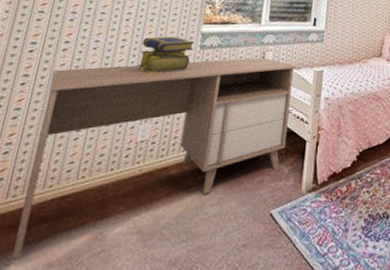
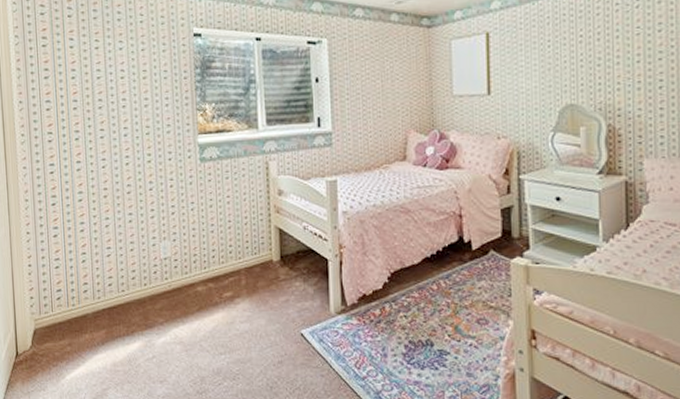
desk: present [11,57,295,260] -> none [75,167,307,358]
stack of books: present [138,36,195,74] -> none [144,149,194,191]

